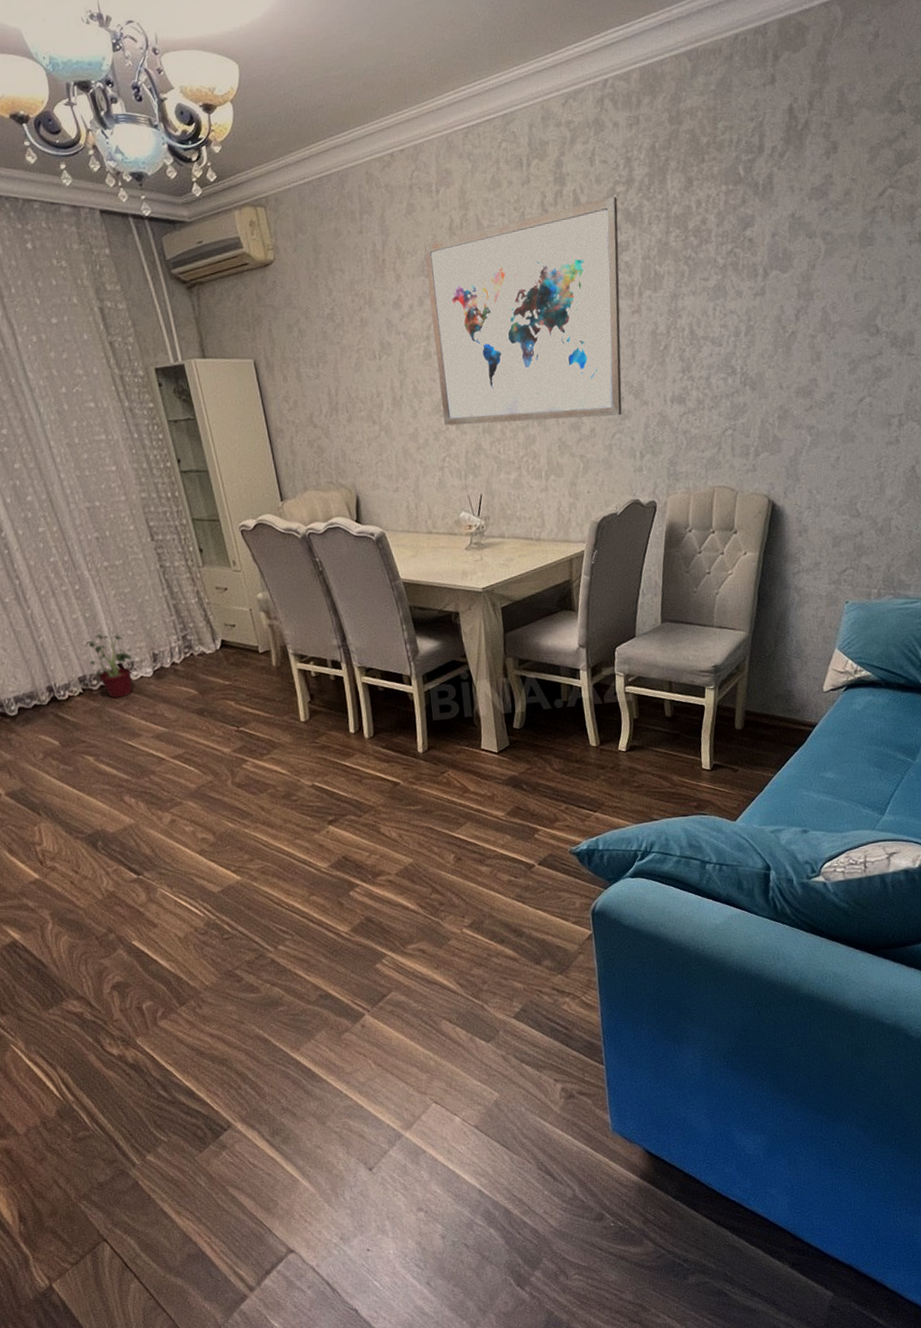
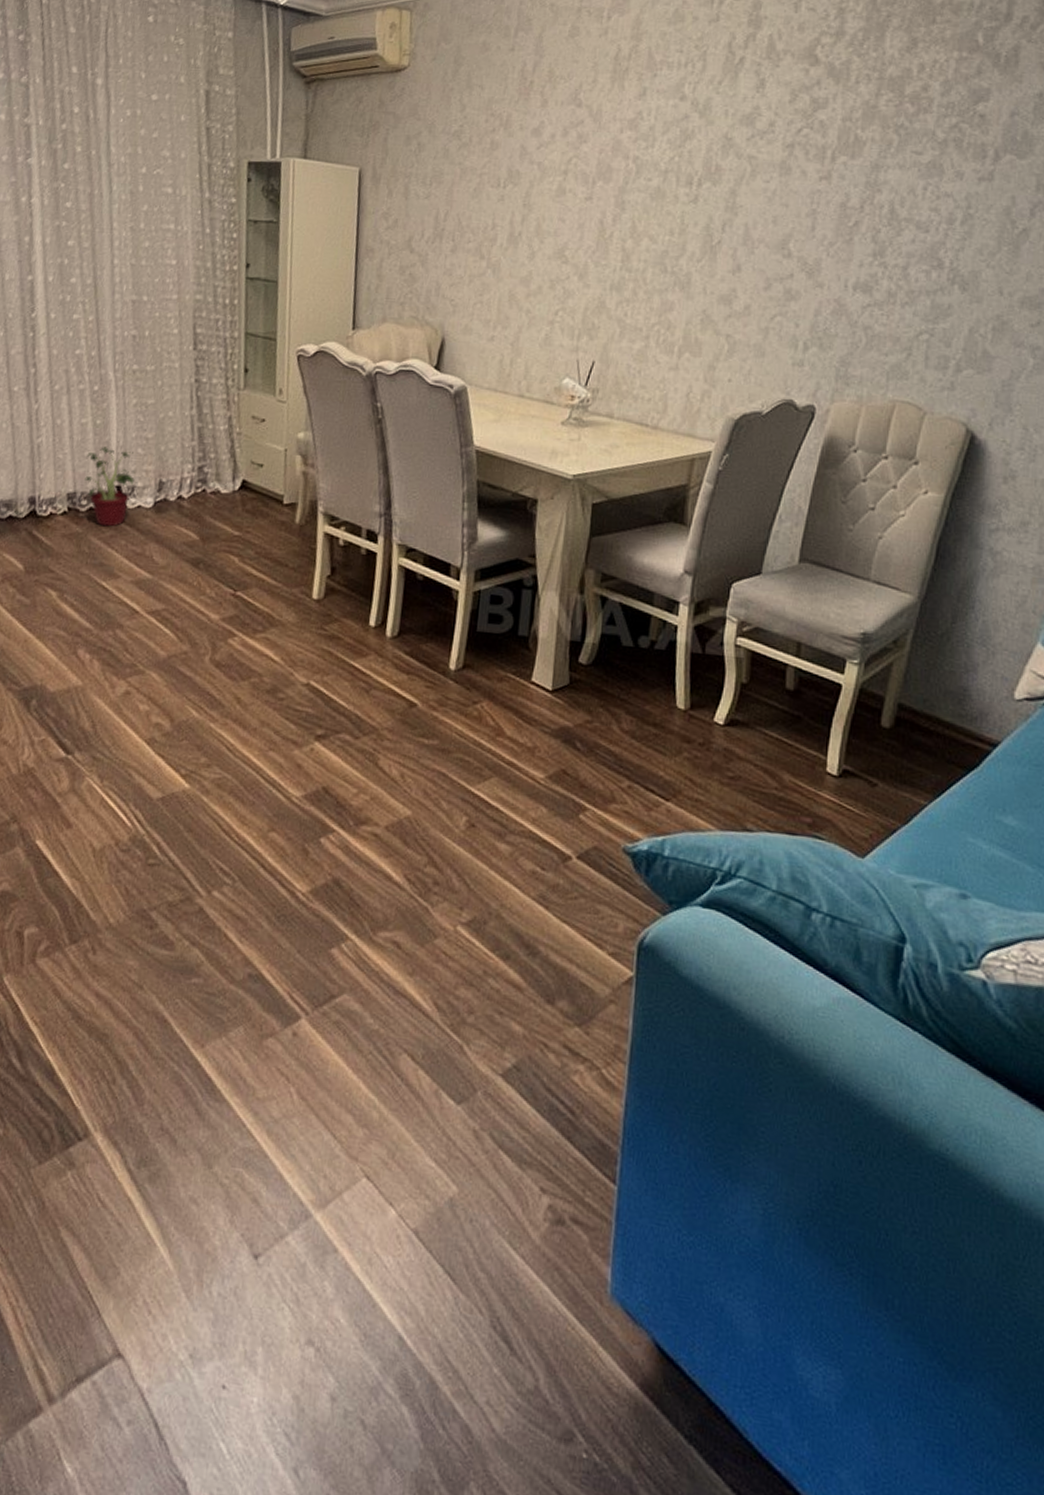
wall art: present [423,196,622,426] -> none [565,48,821,296]

